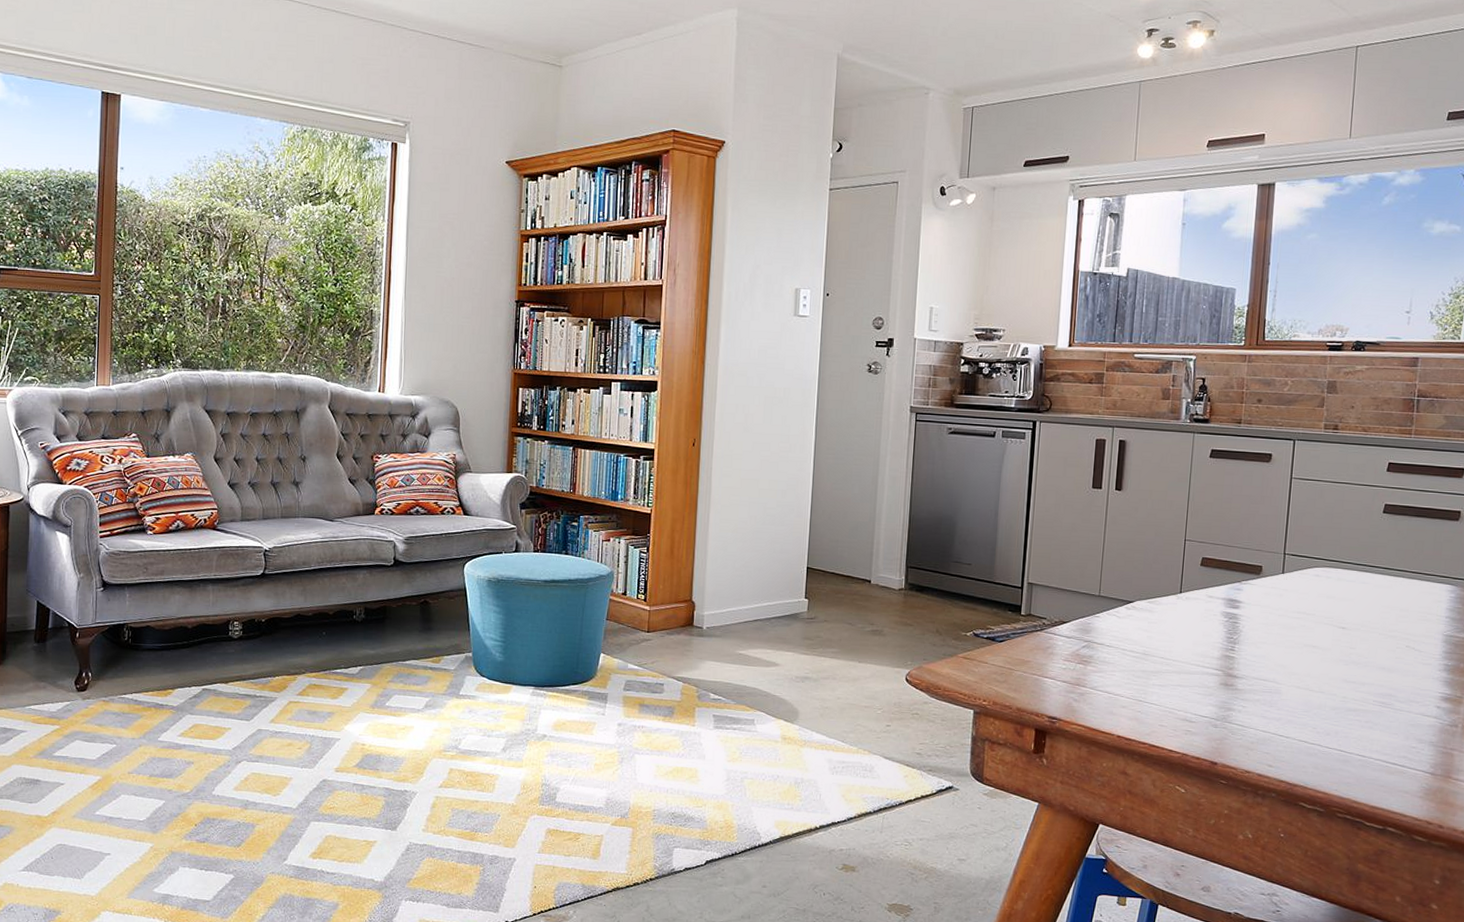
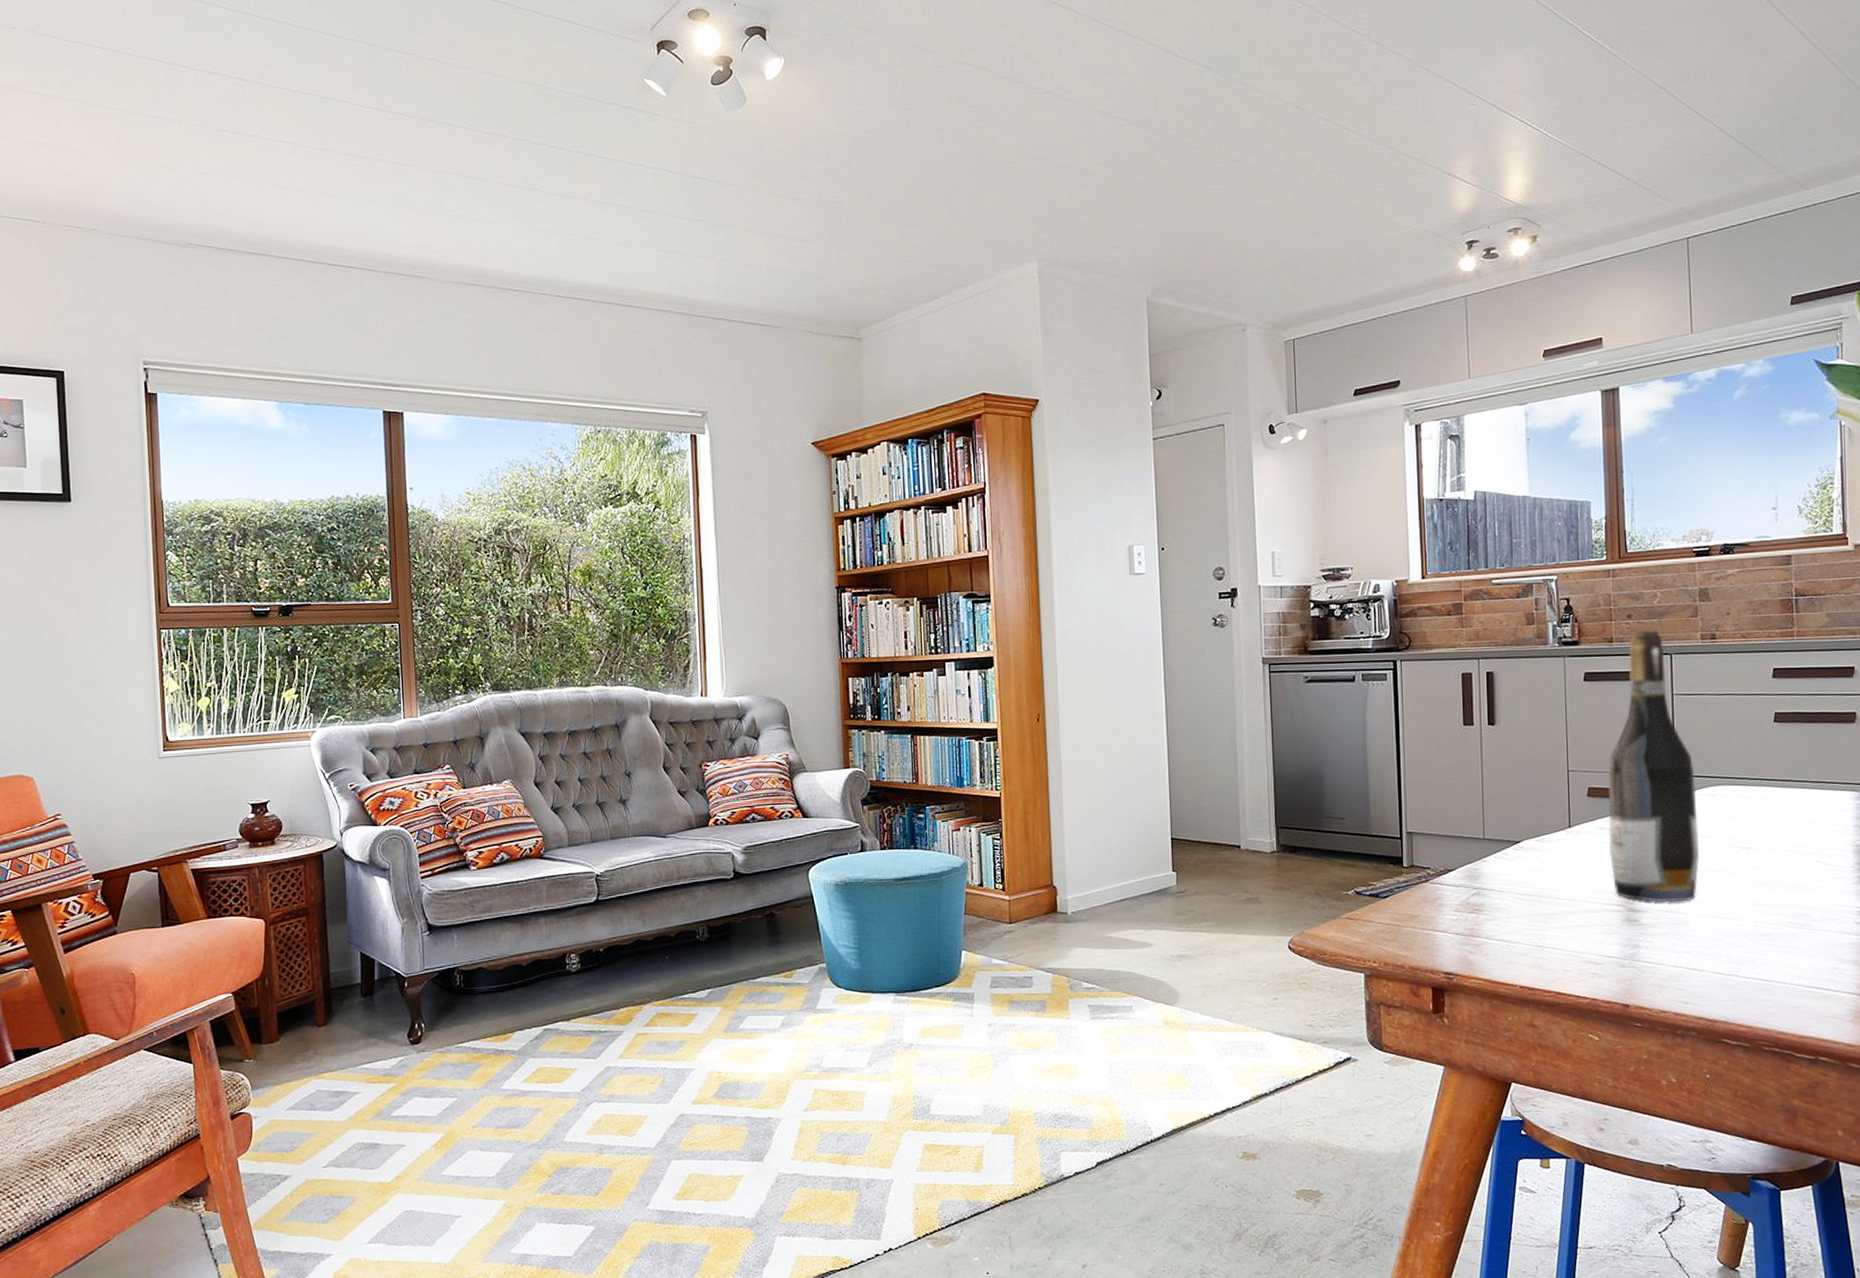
wine bottle: none [1214,414,1303,673] -> present [1608,629,1700,903]

